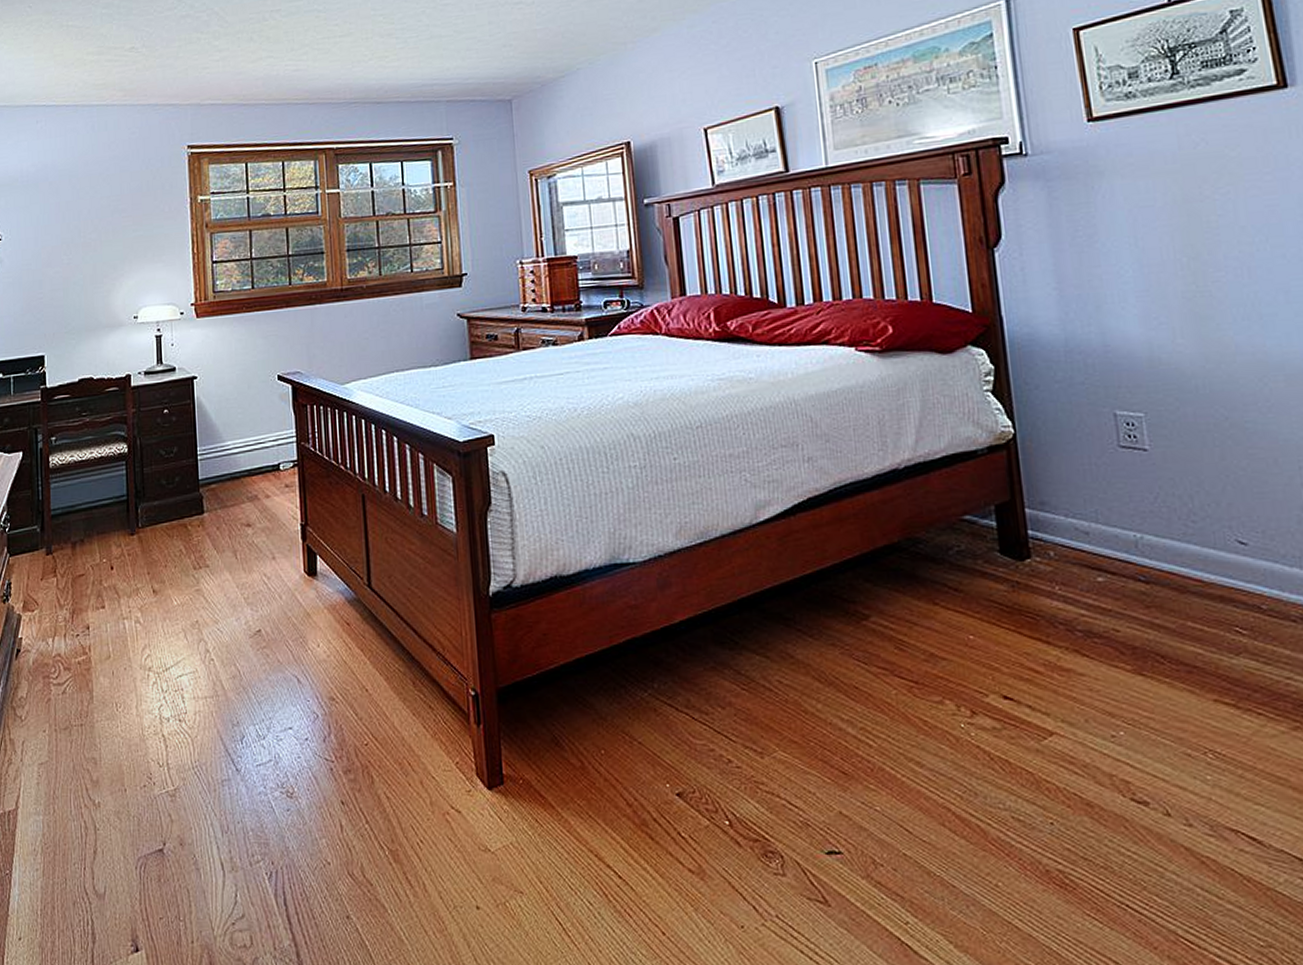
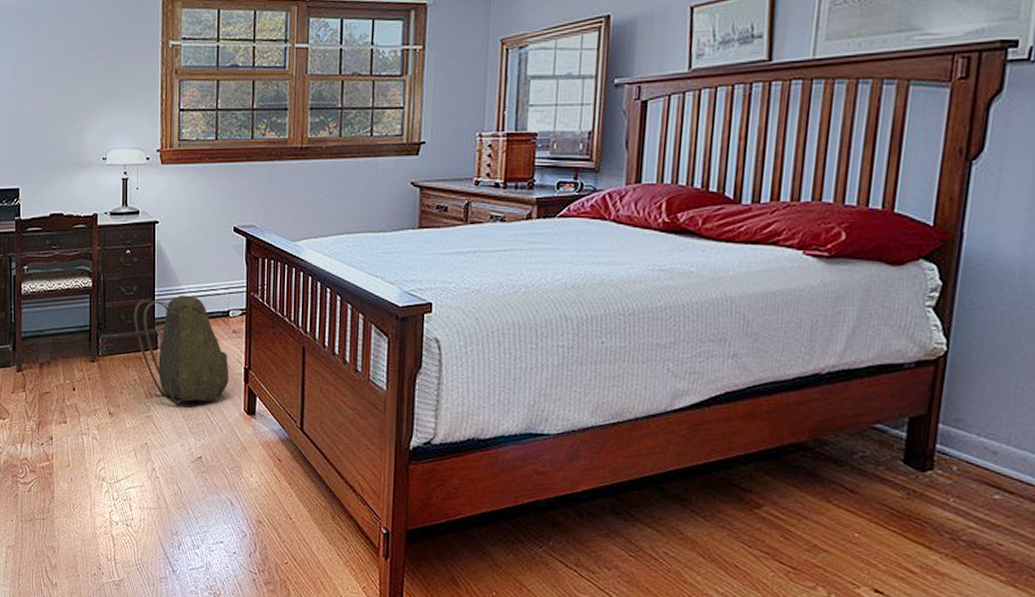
backpack: none [175,451,285,573] -> present [133,295,229,404]

